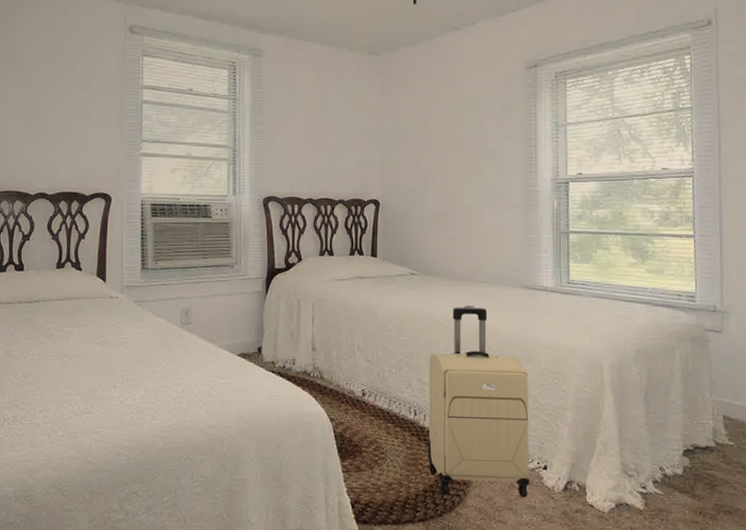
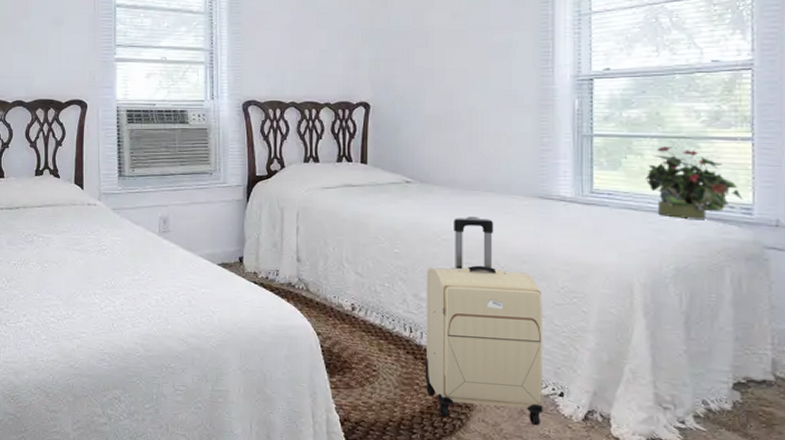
potted plant: none [611,242,688,307] -> present [645,147,743,220]

